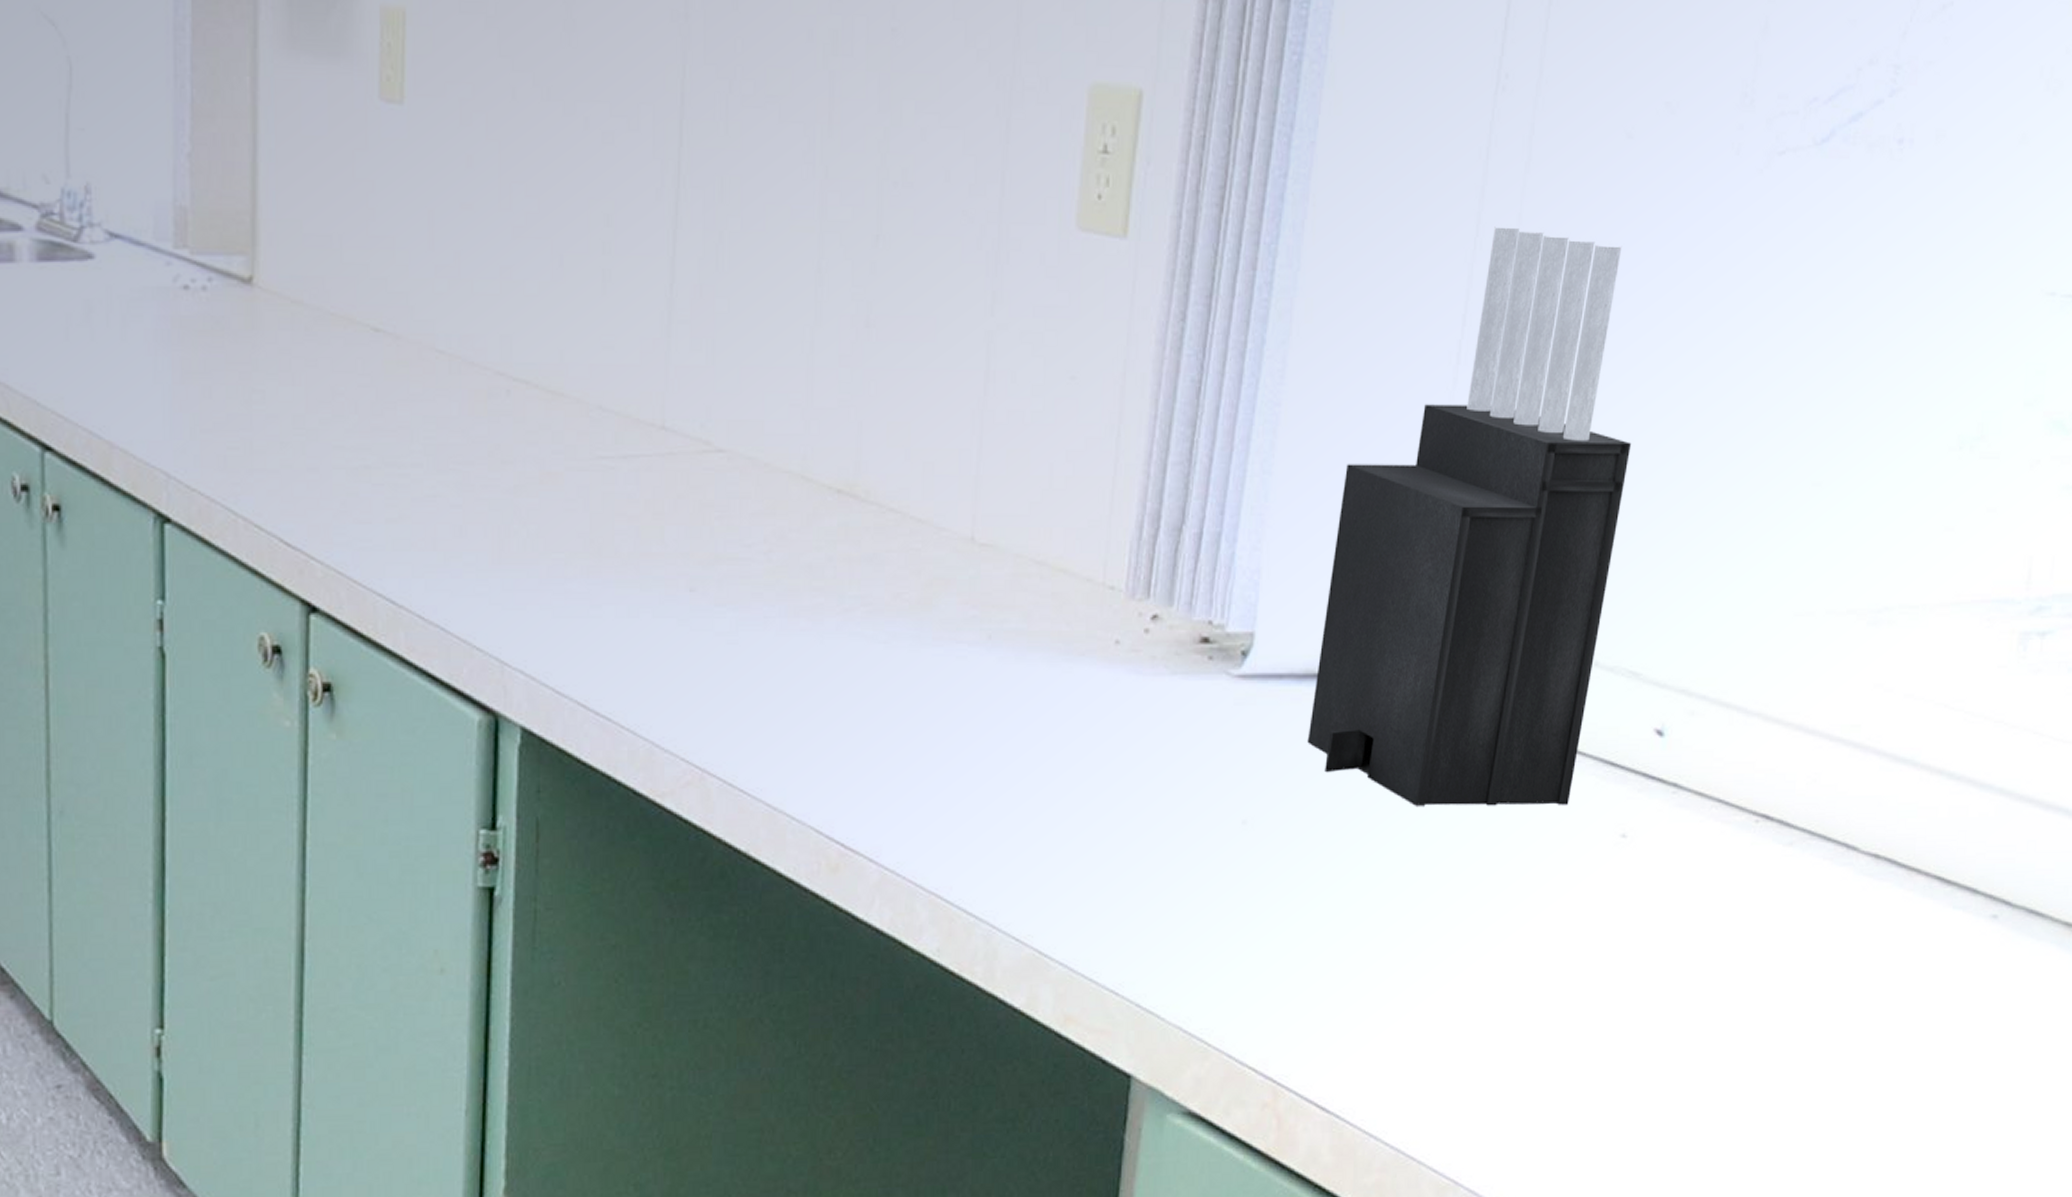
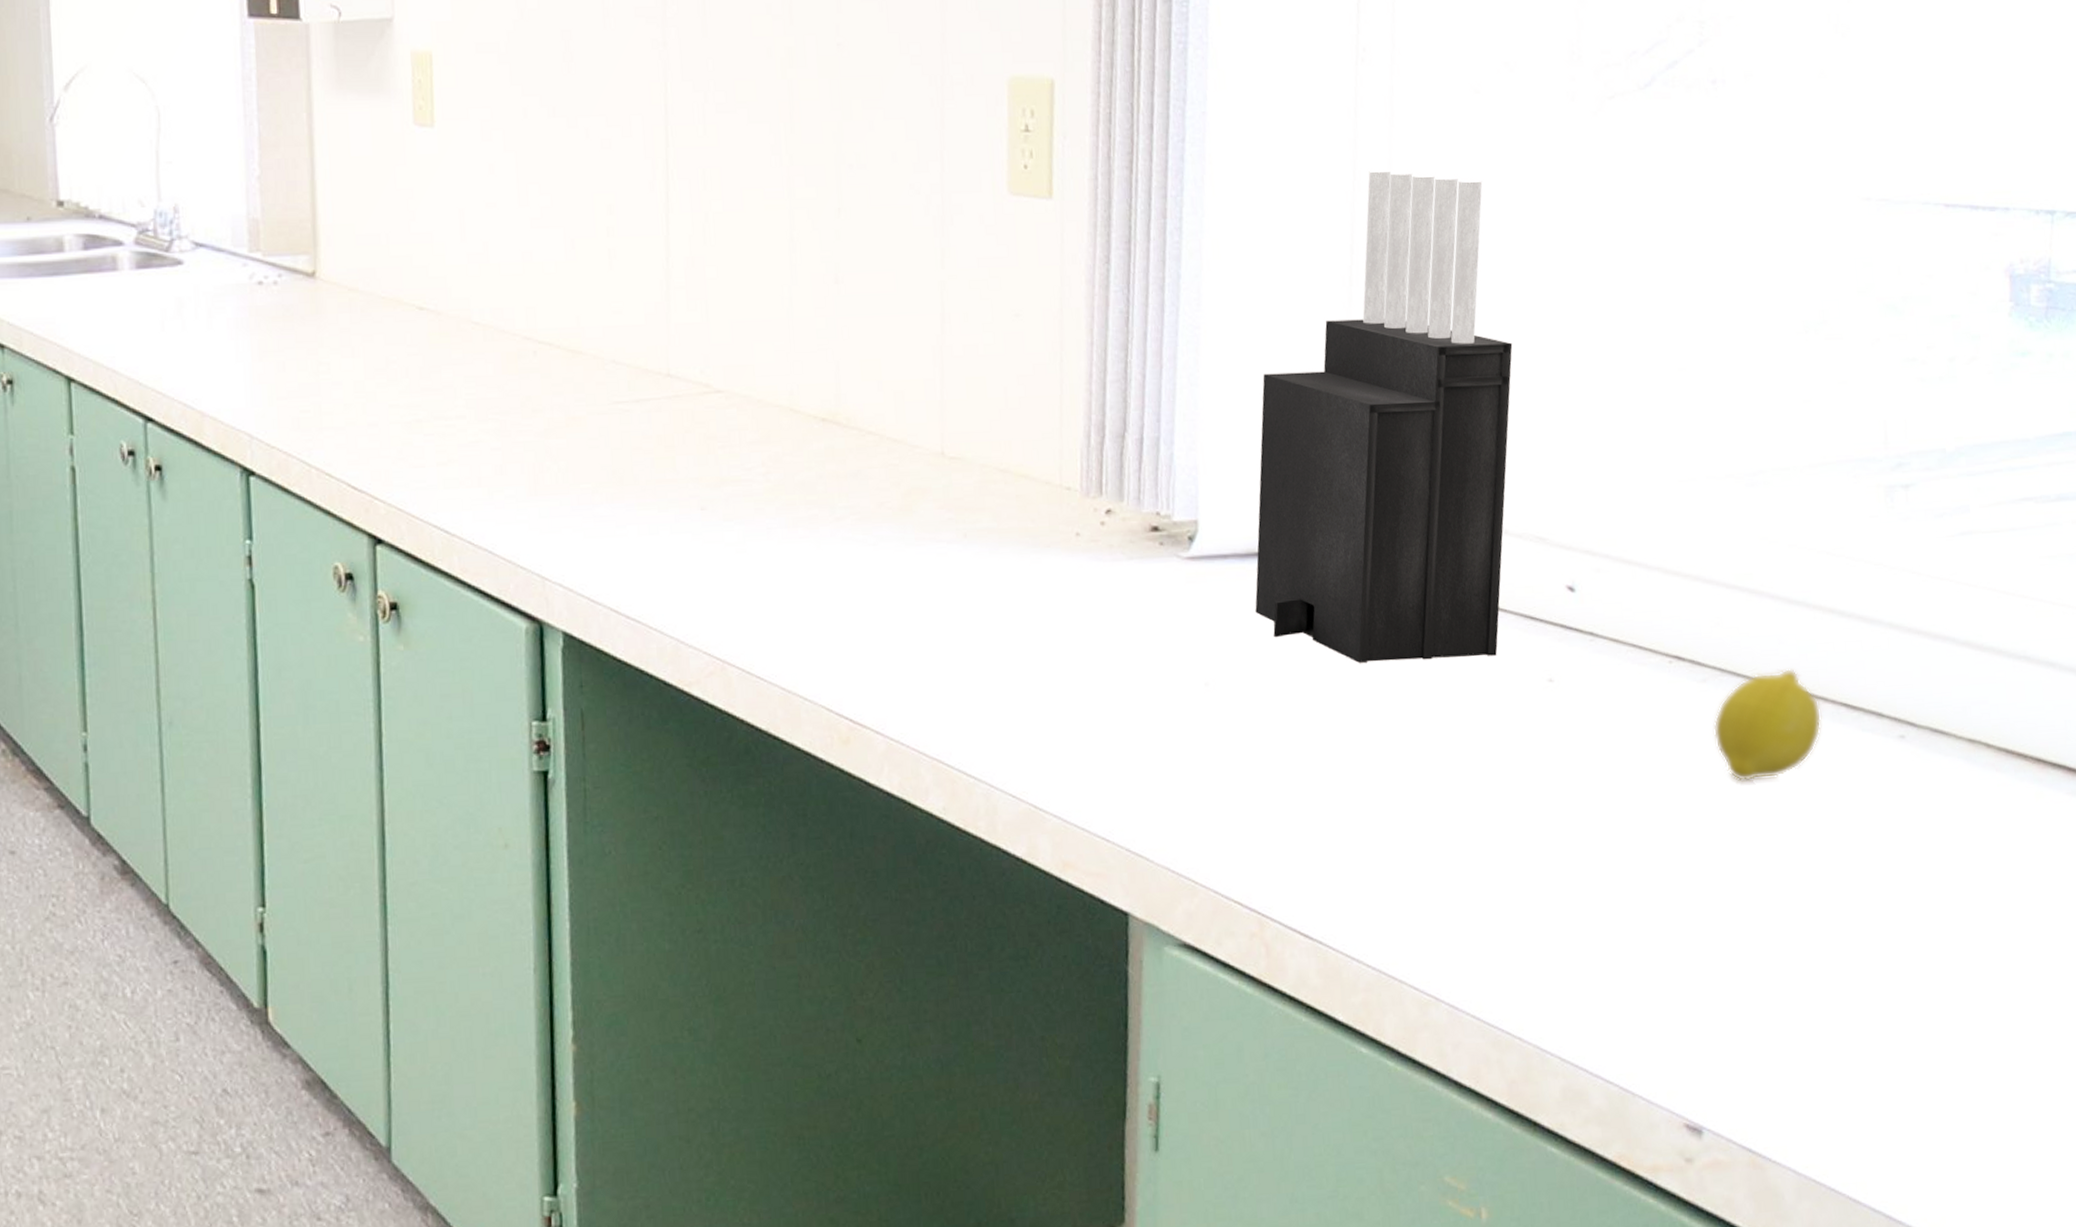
fruit: none [1792,835,1912,959] -> present [1713,669,1822,782]

